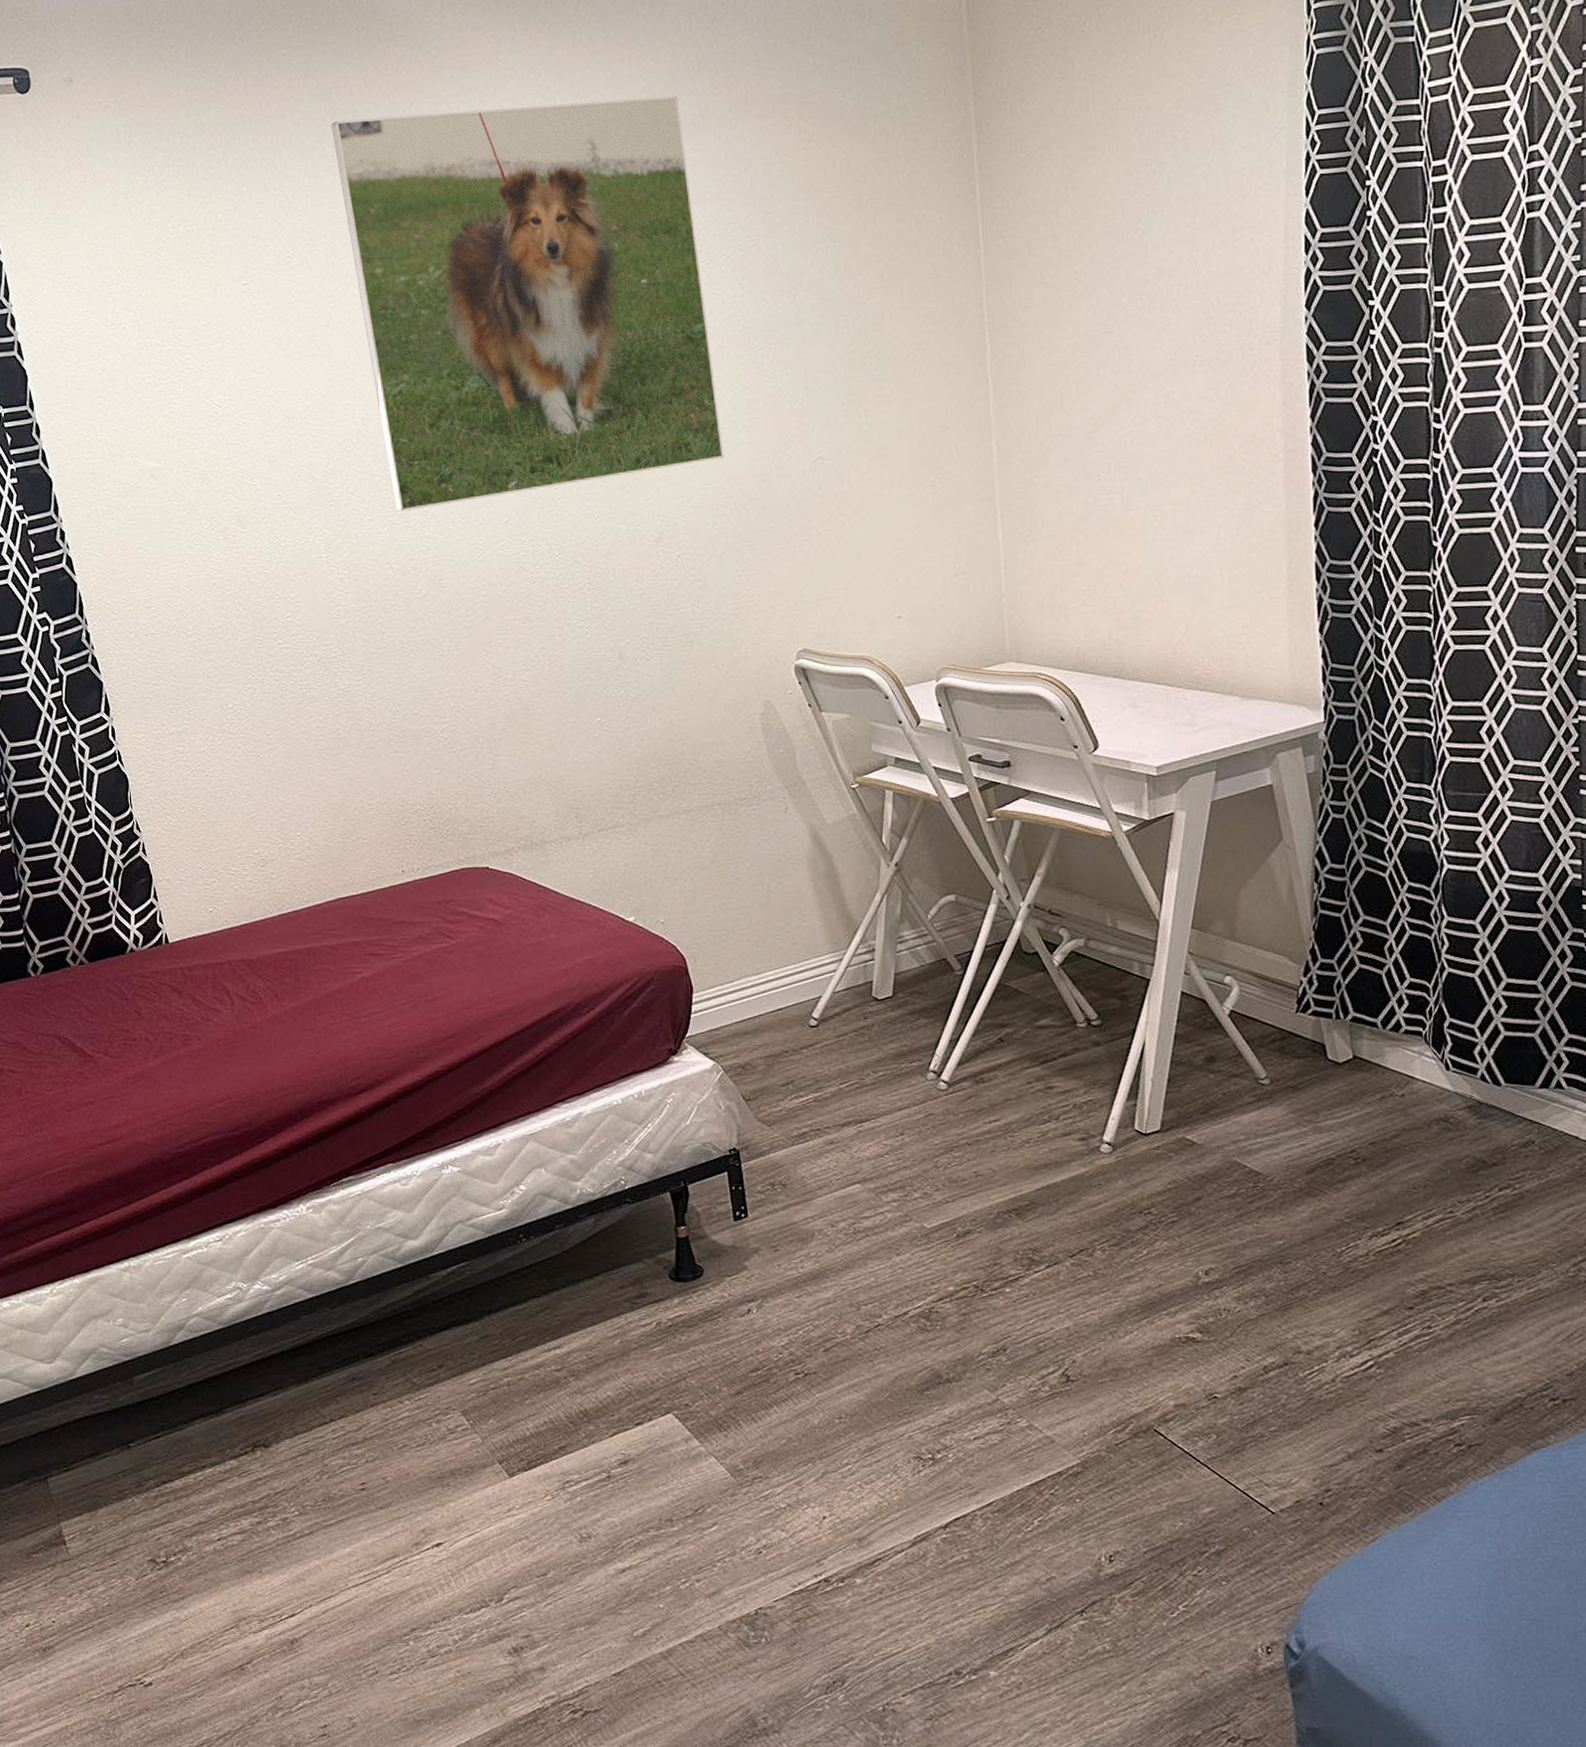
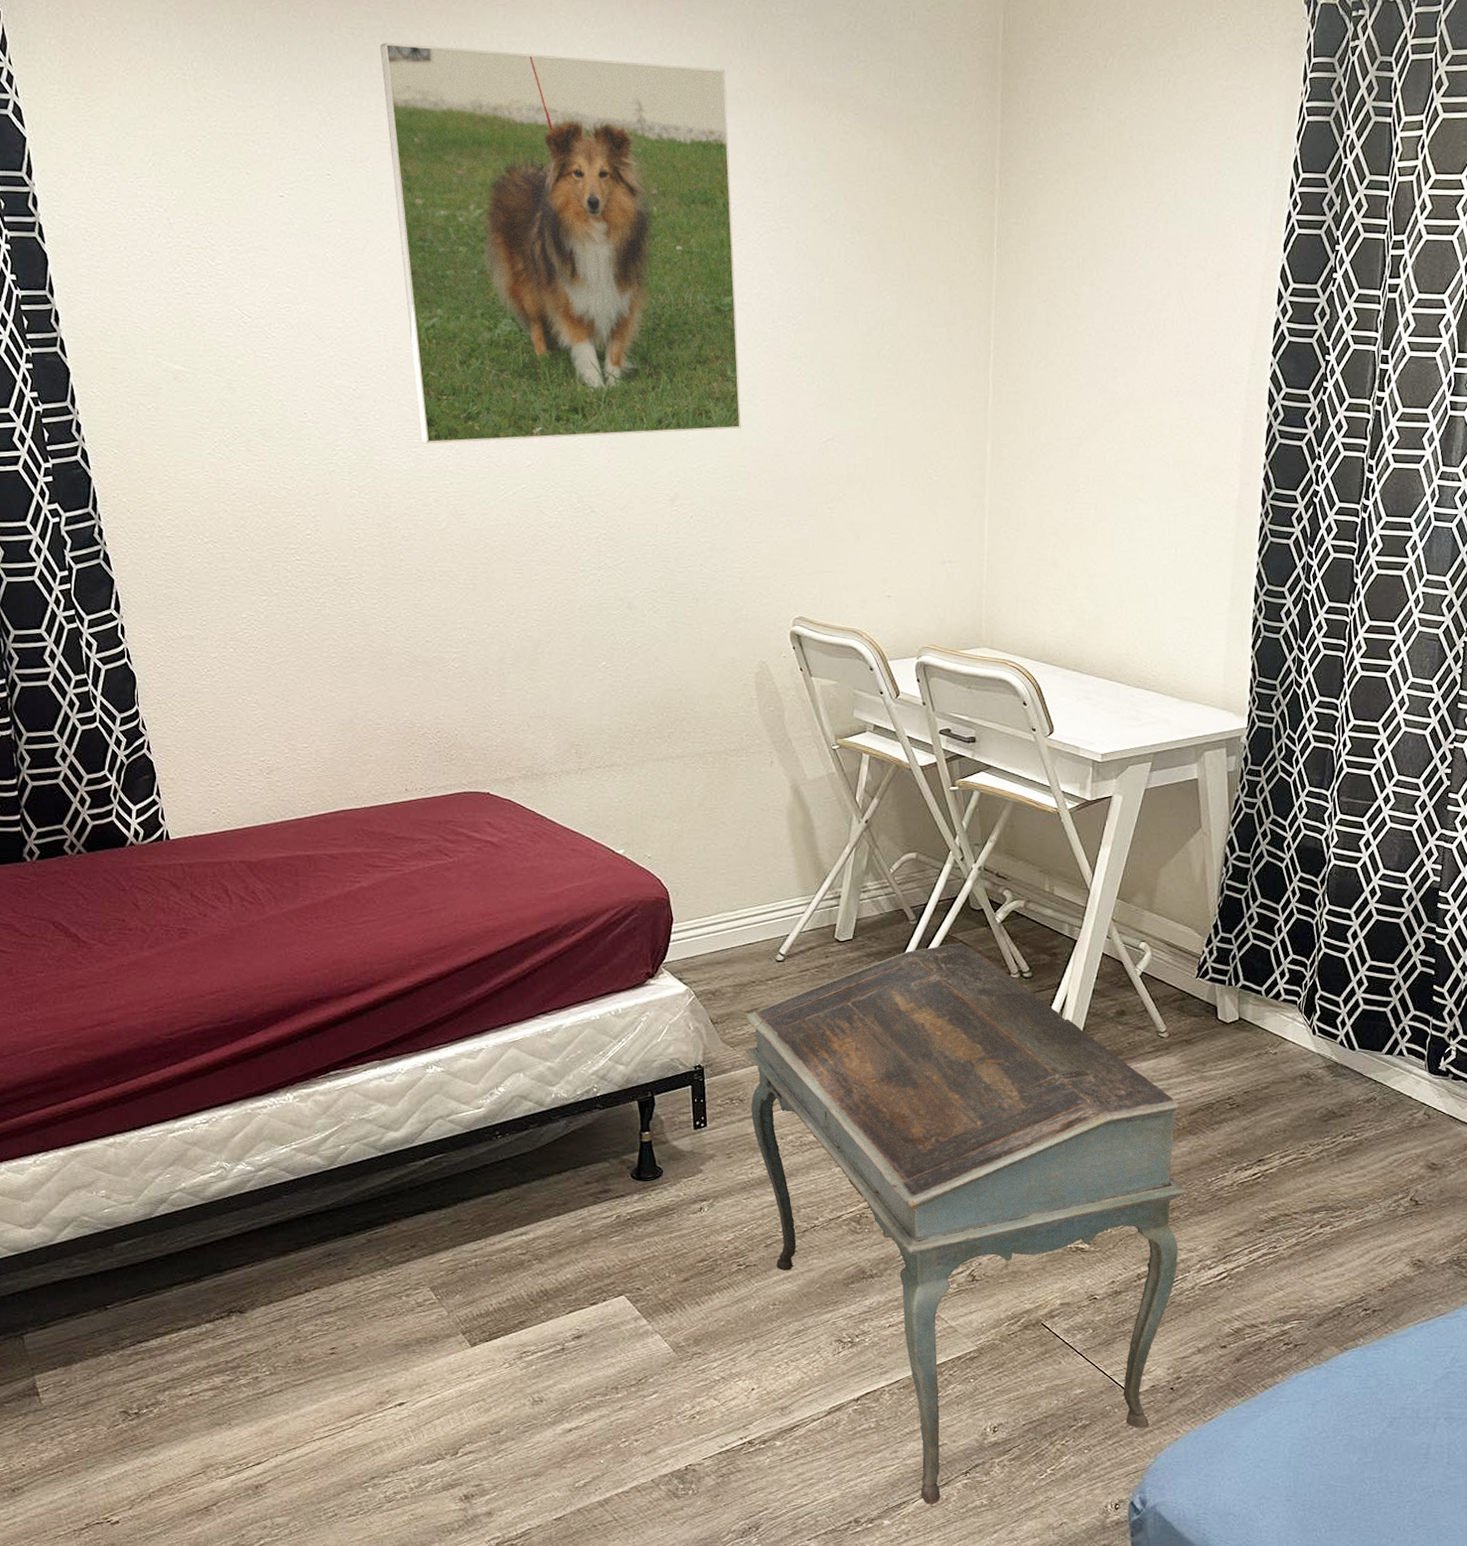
writing desk: none [781,991,1313,1652] -> present [746,943,1187,1505]

